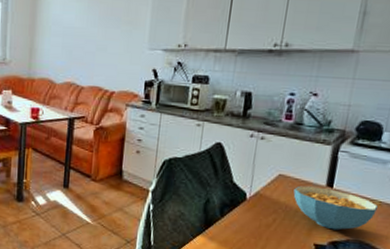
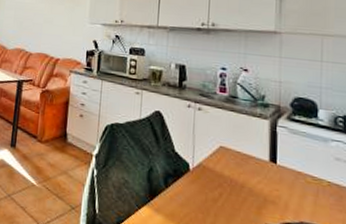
cereal bowl: present [293,185,378,230] -> none [237,159,327,211]

